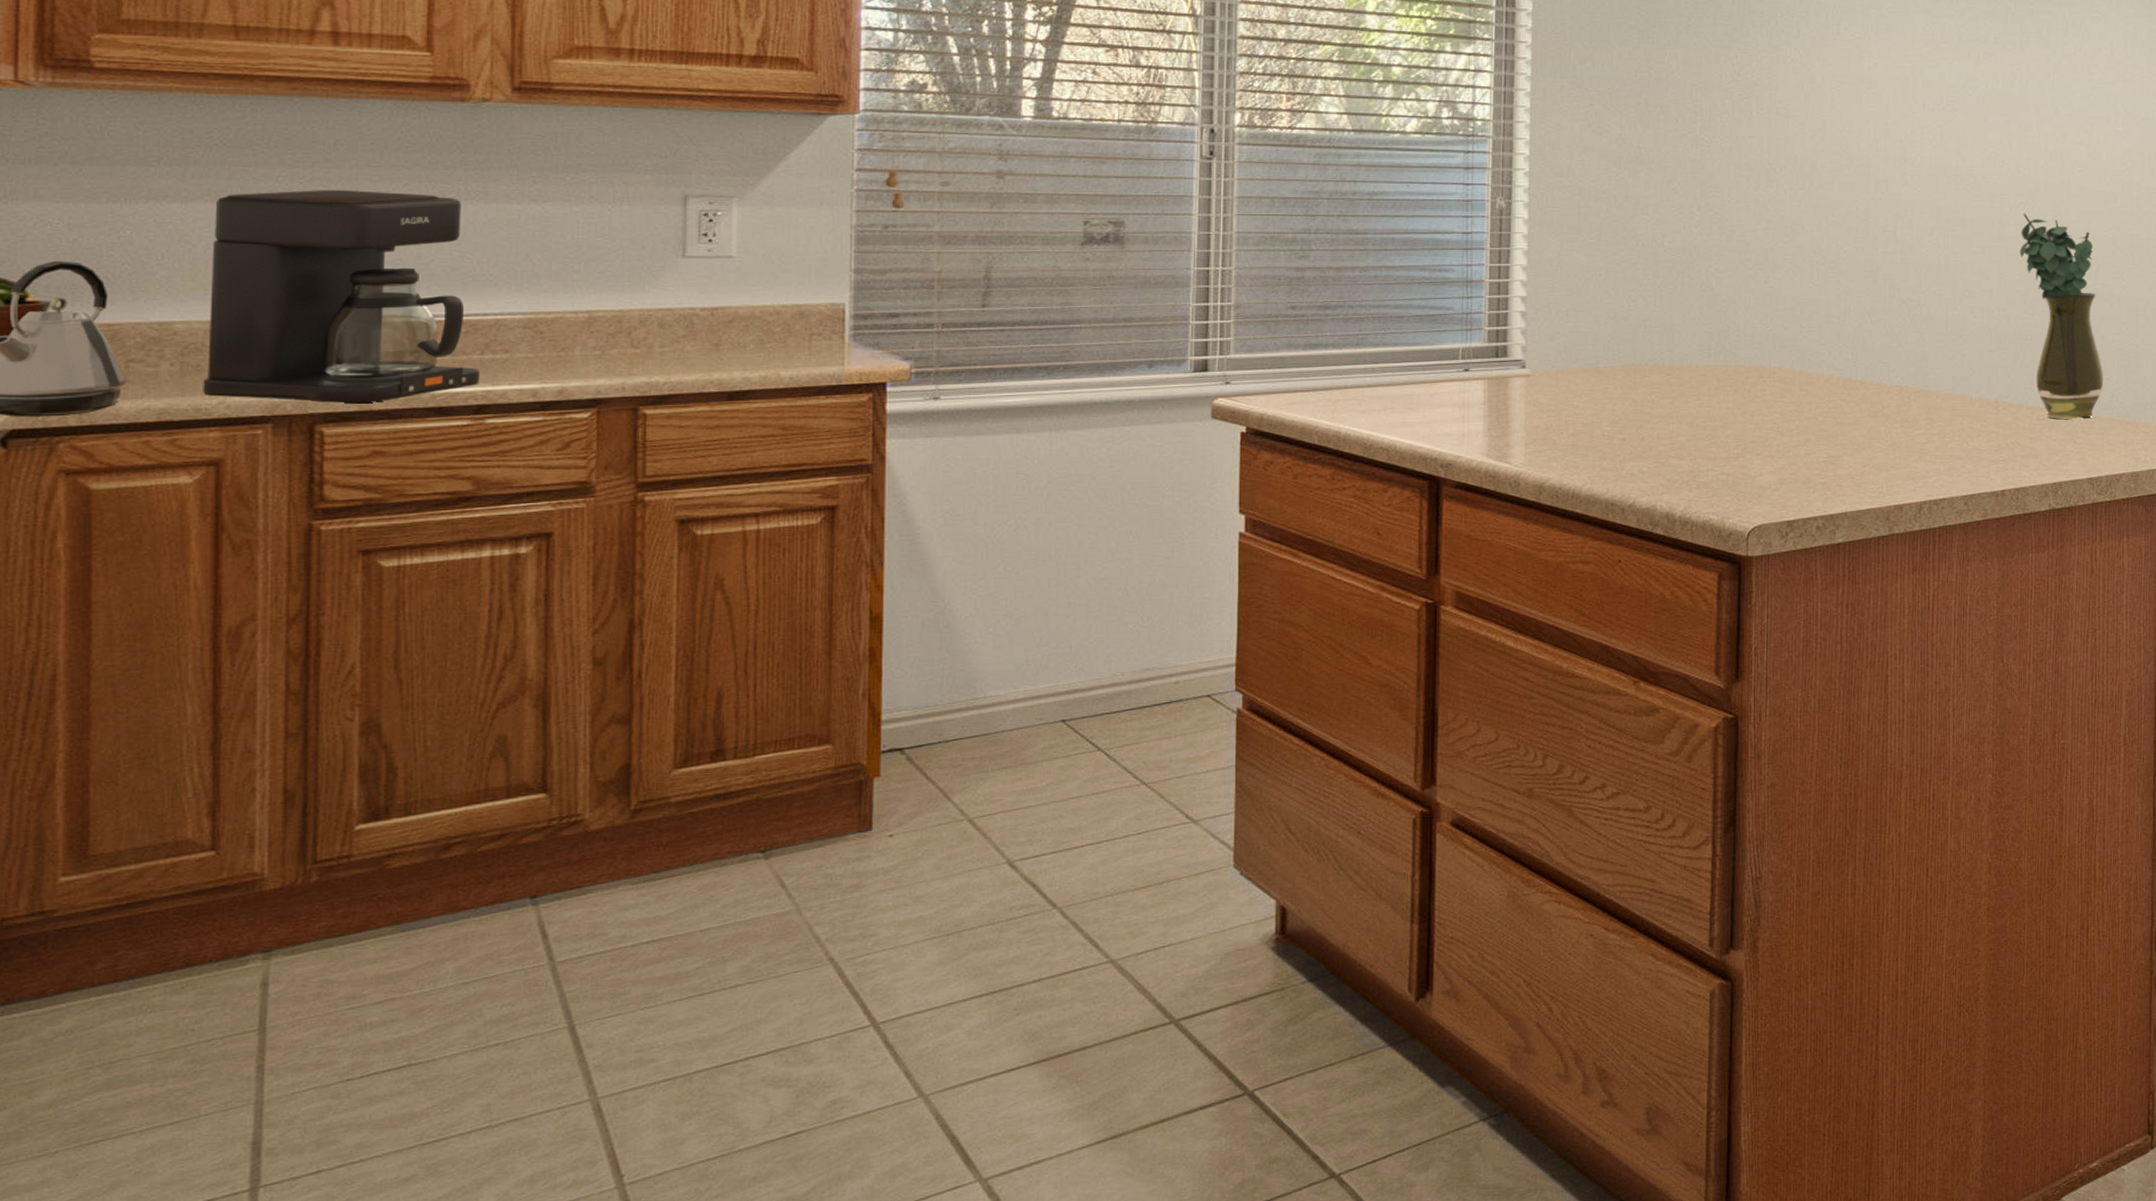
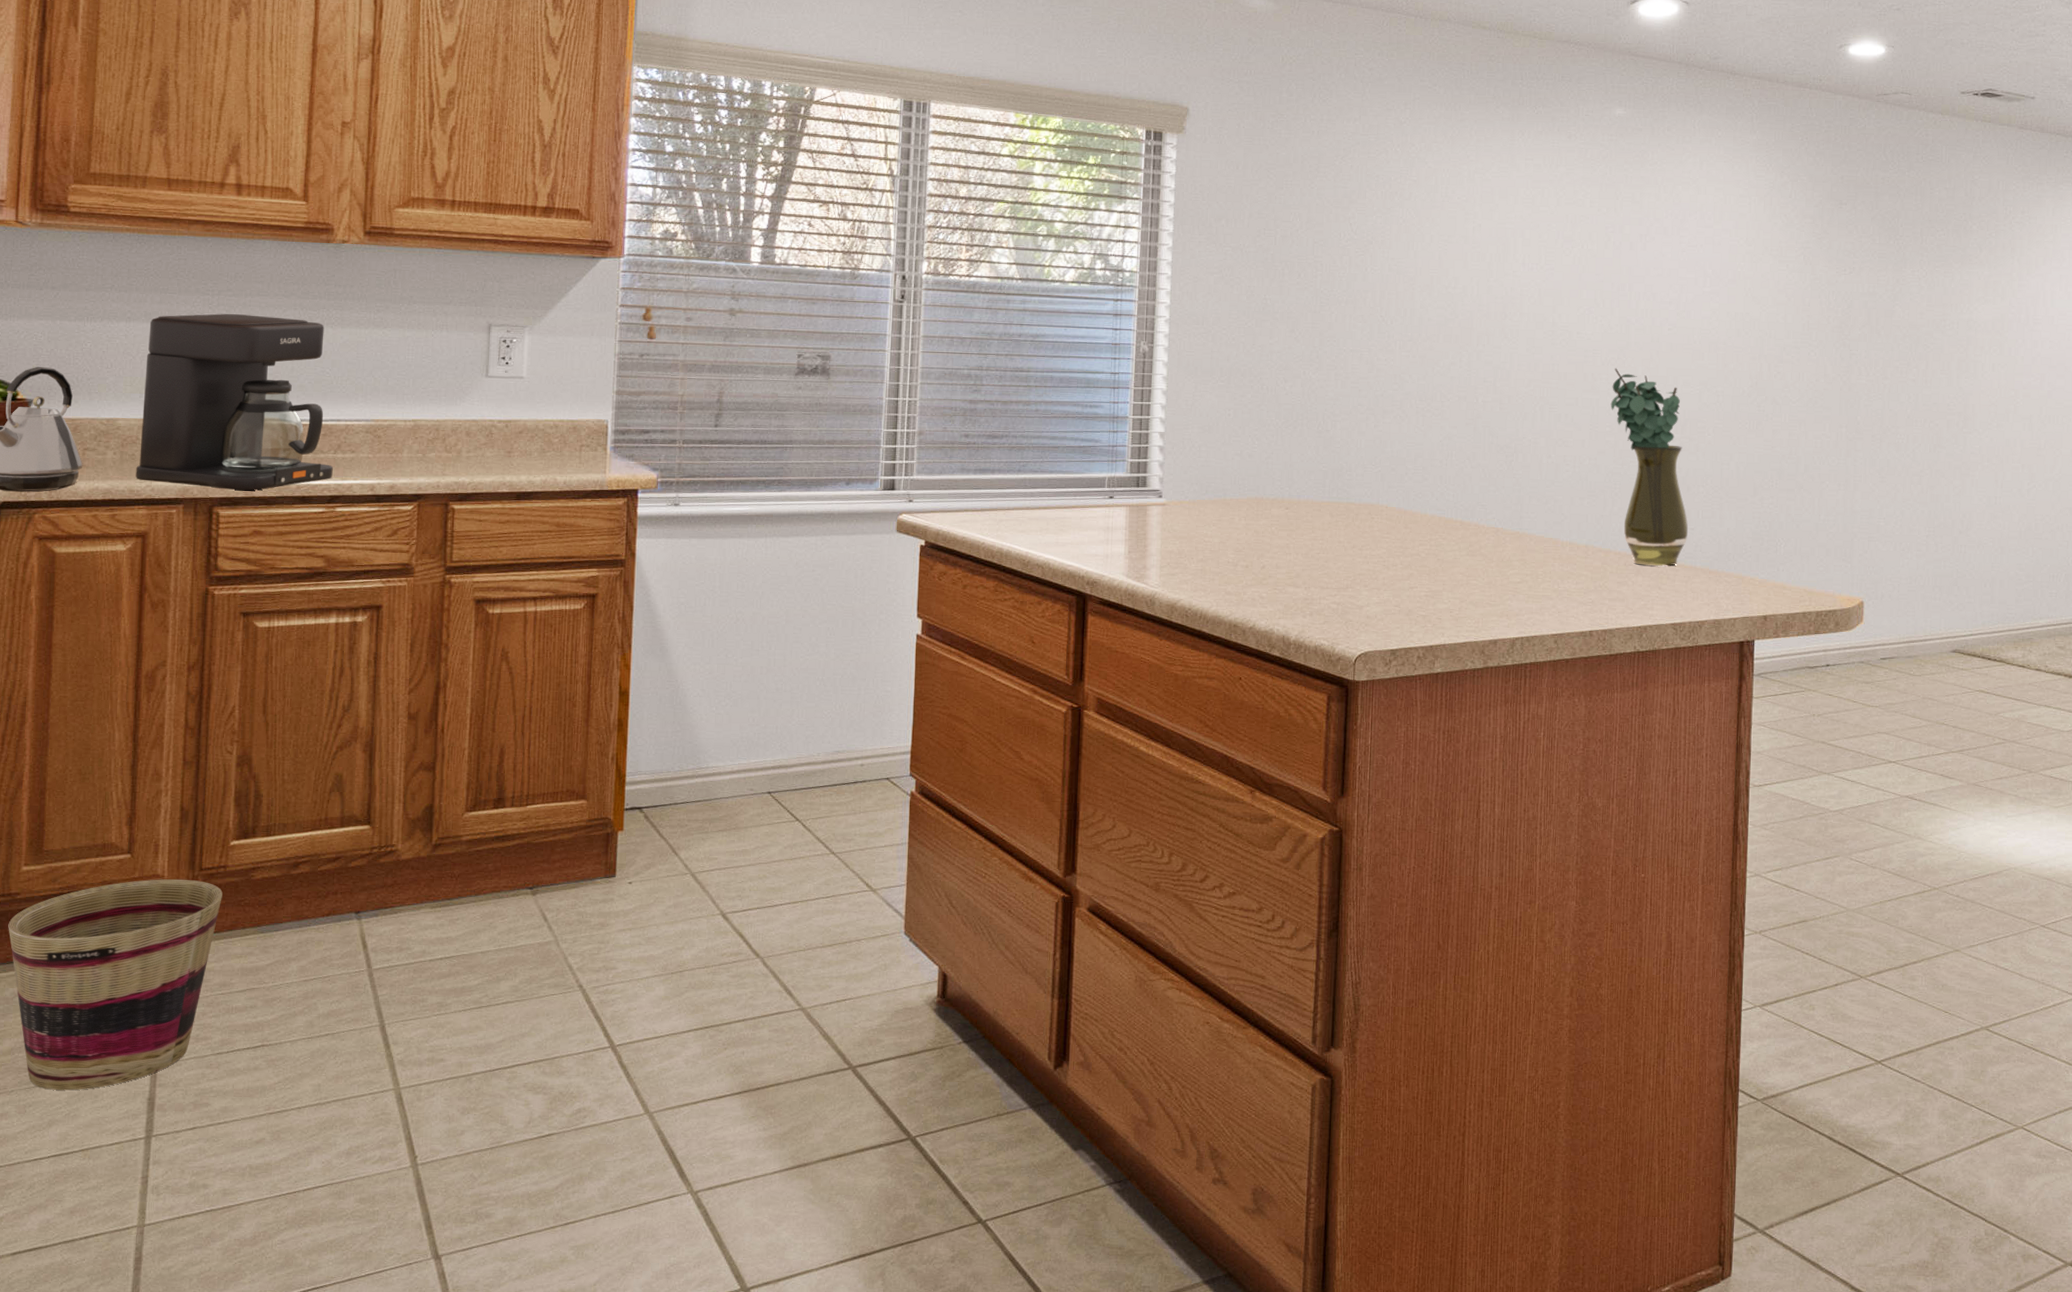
basket: none [42,875,346,1145] -> present [8,879,223,1091]

